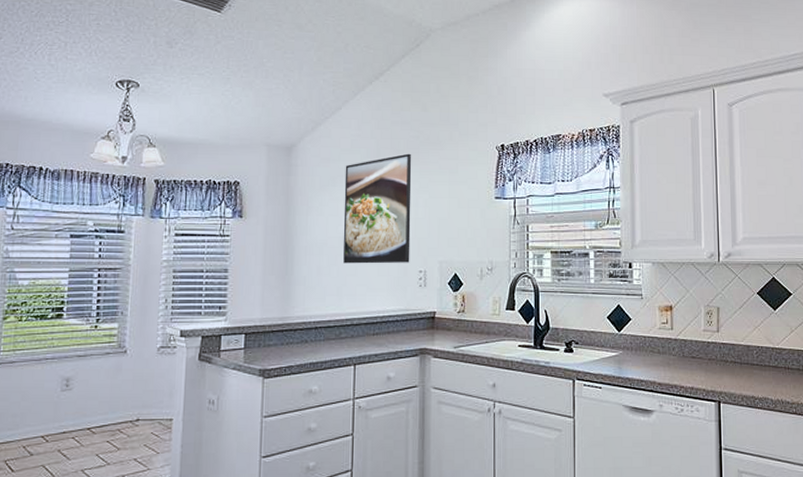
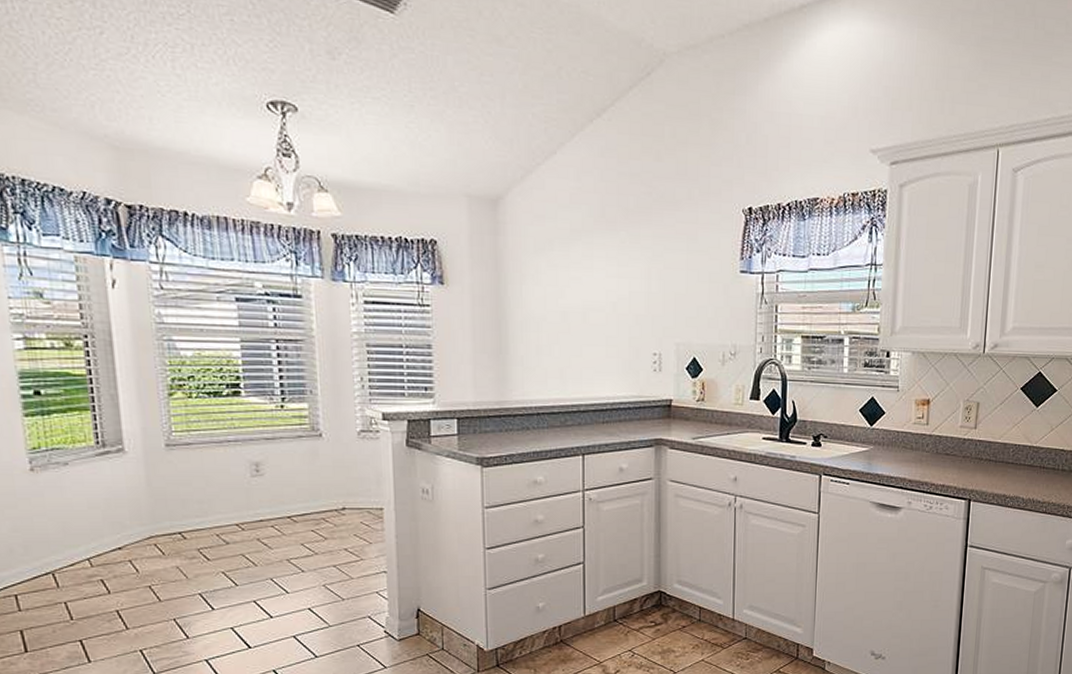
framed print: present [343,153,412,264] -> none [564,213,643,344]

